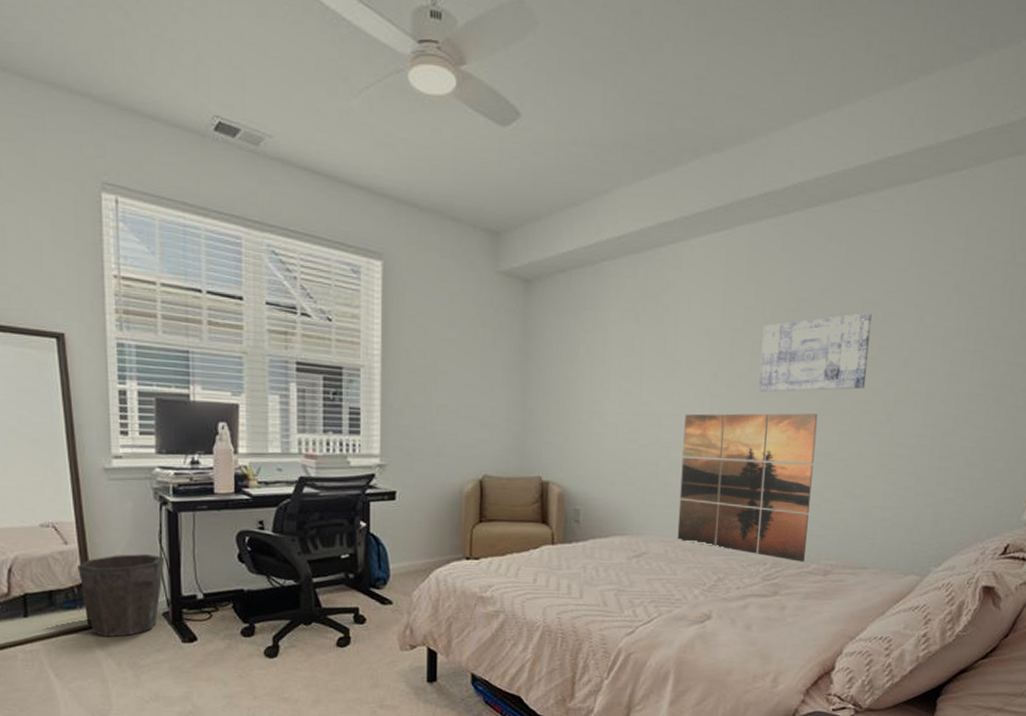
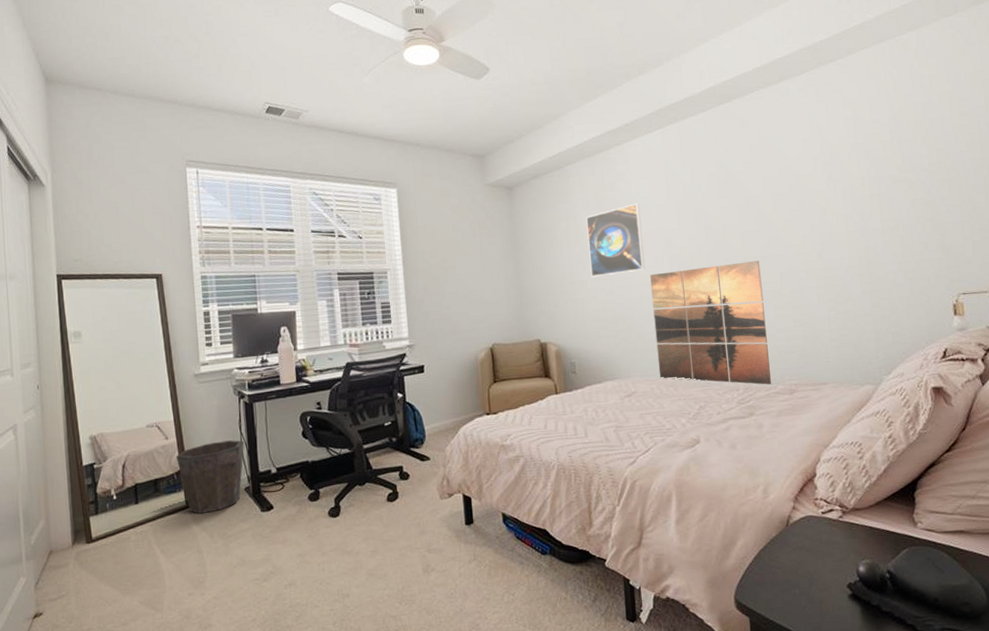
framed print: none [614,322,686,409] -> present [586,203,645,277]
wall art: present [758,313,872,392] -> none [702,176,795,249]

